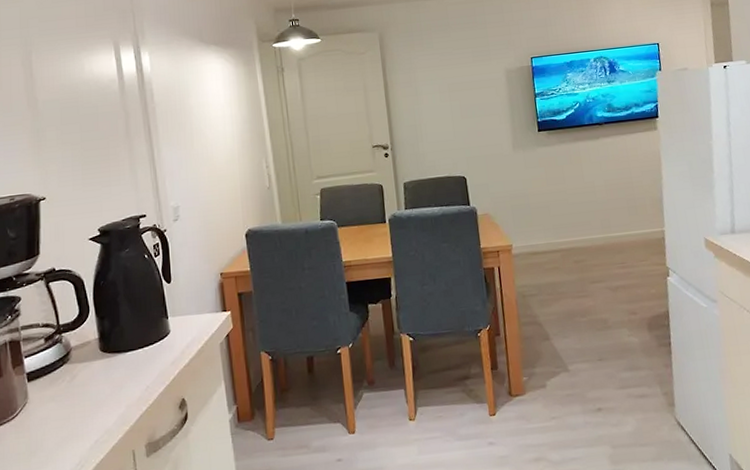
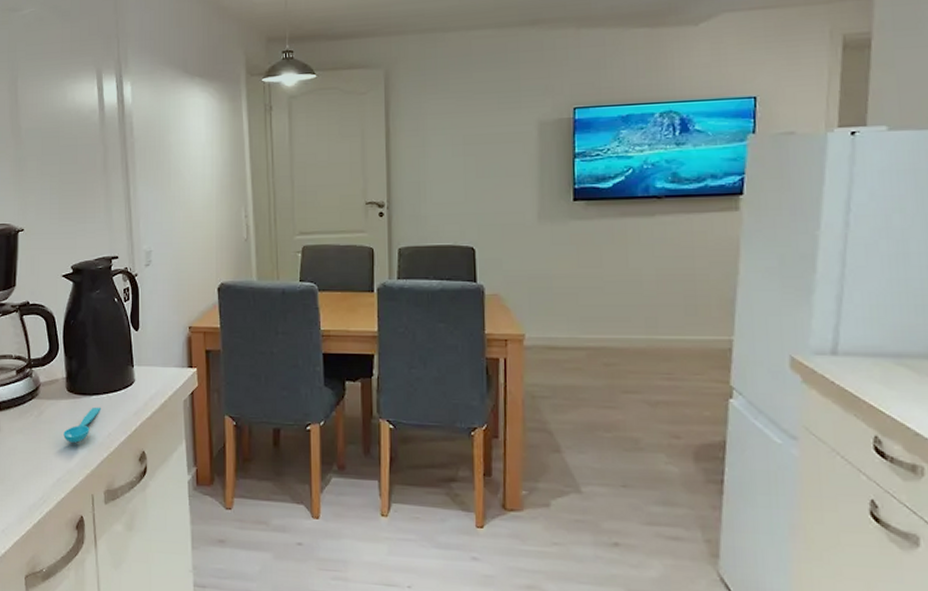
spoon: none [99,362,138,402] -> present [63,407,102,443]

